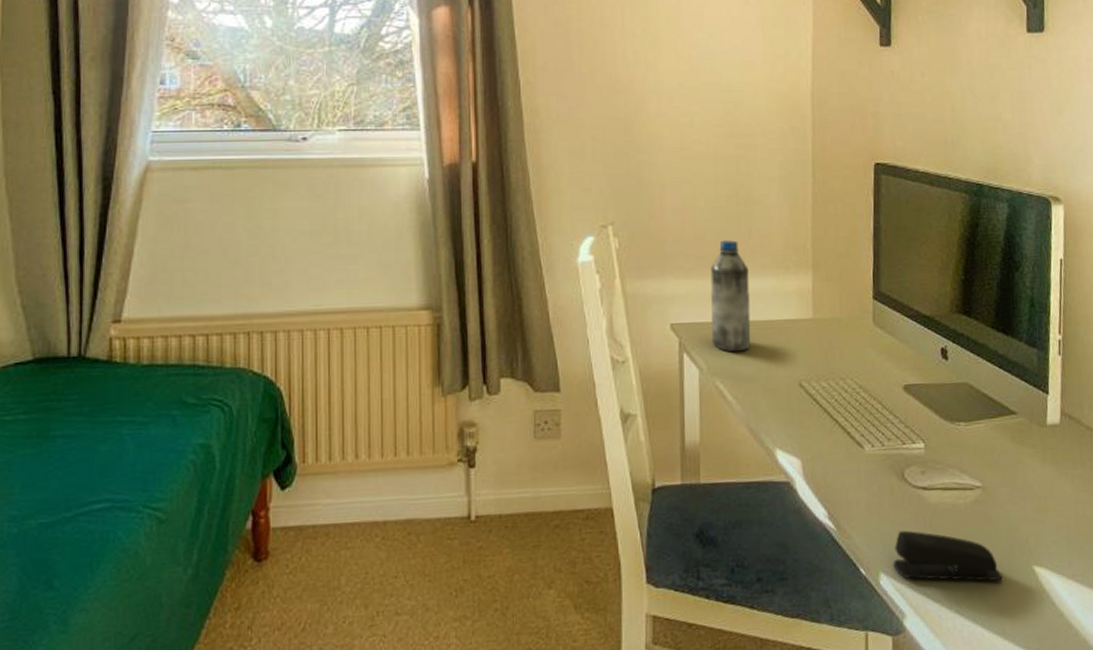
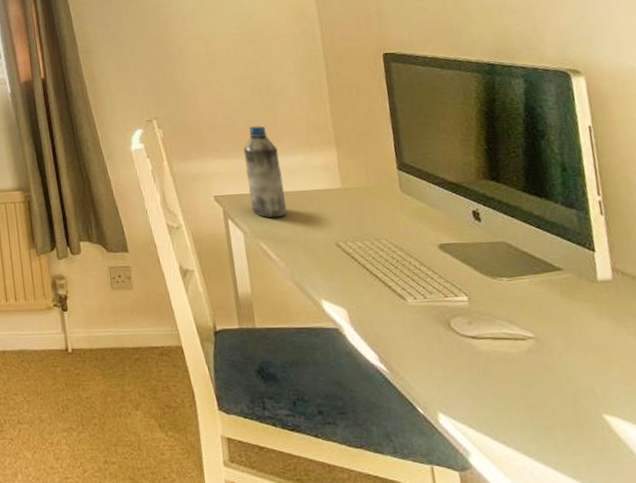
stapler: present [893,530,1003,582] -> none [449,375,570,428]

